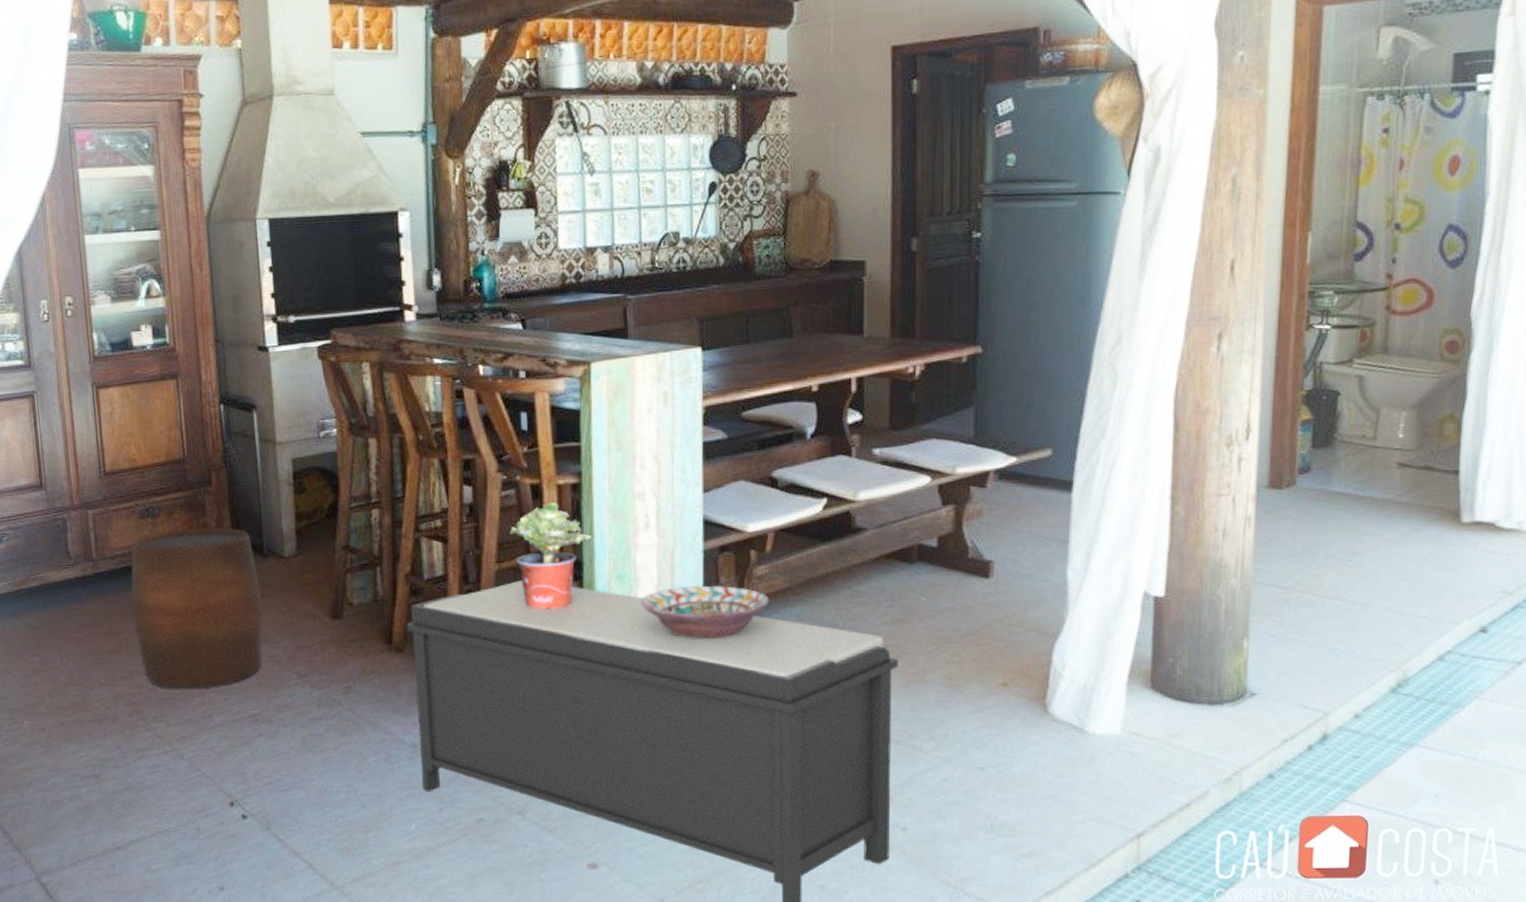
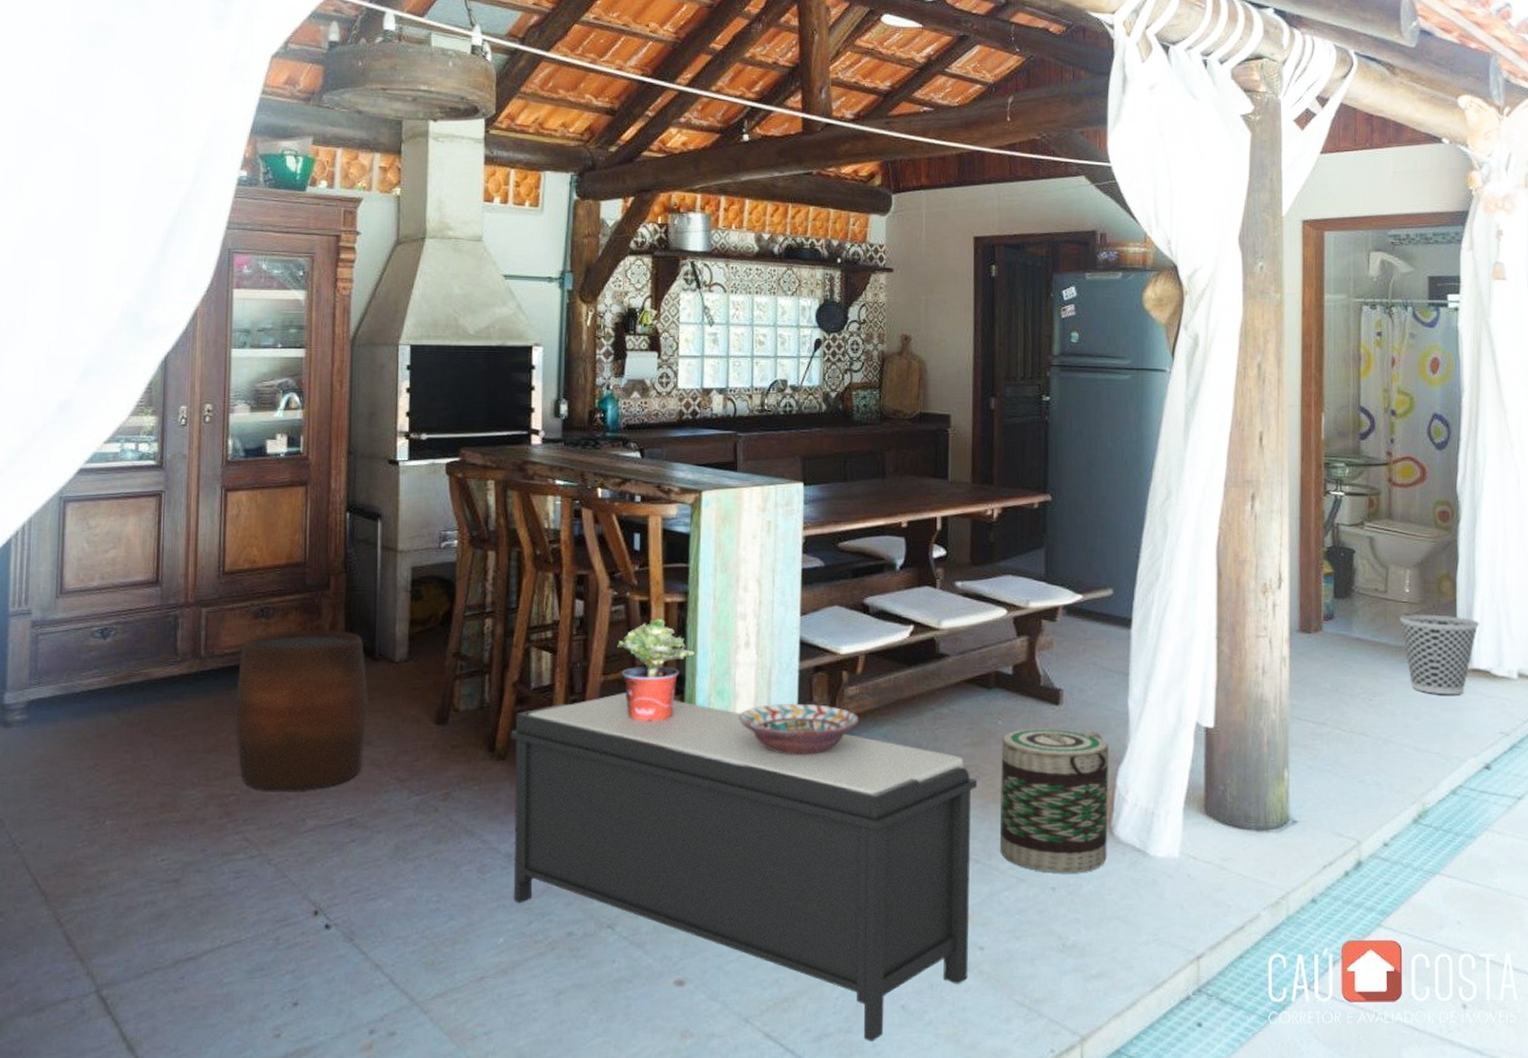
basket: none [924,603,1044,753] -> present [1000,729,1108,873]
wastebasket: none [1389,462,1487,552] -> present [1399,614,1480,695]

